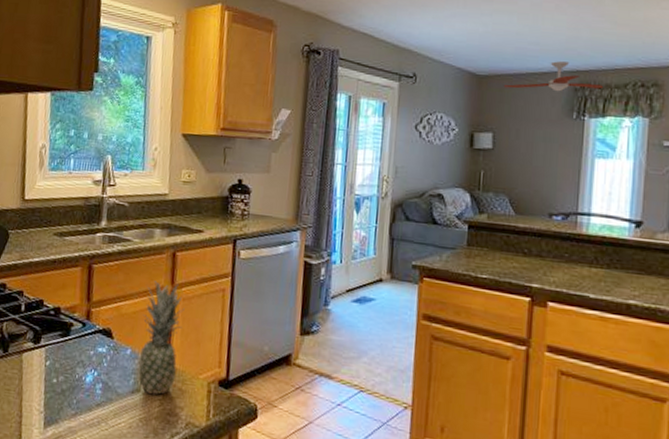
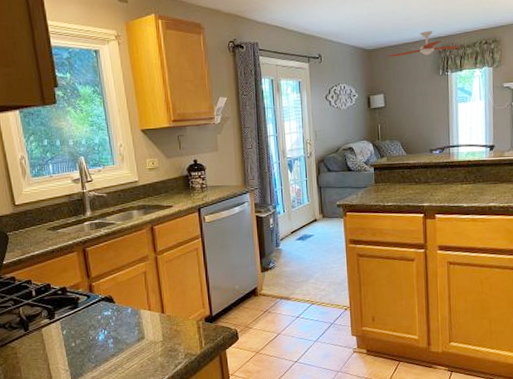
fruit: present [137,281,185,396] -> none [135,251,171,339]

